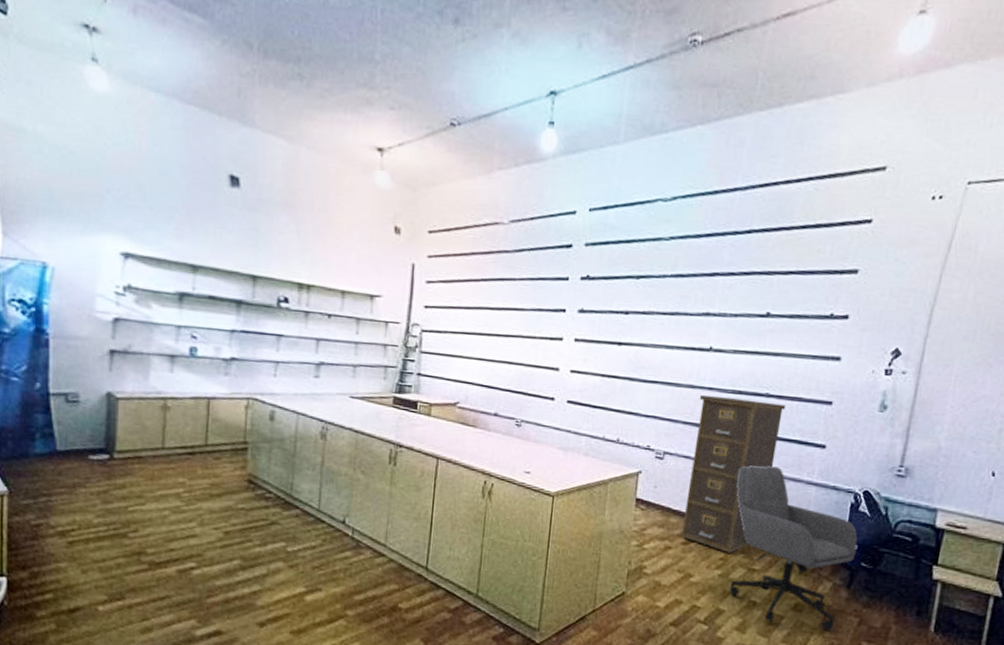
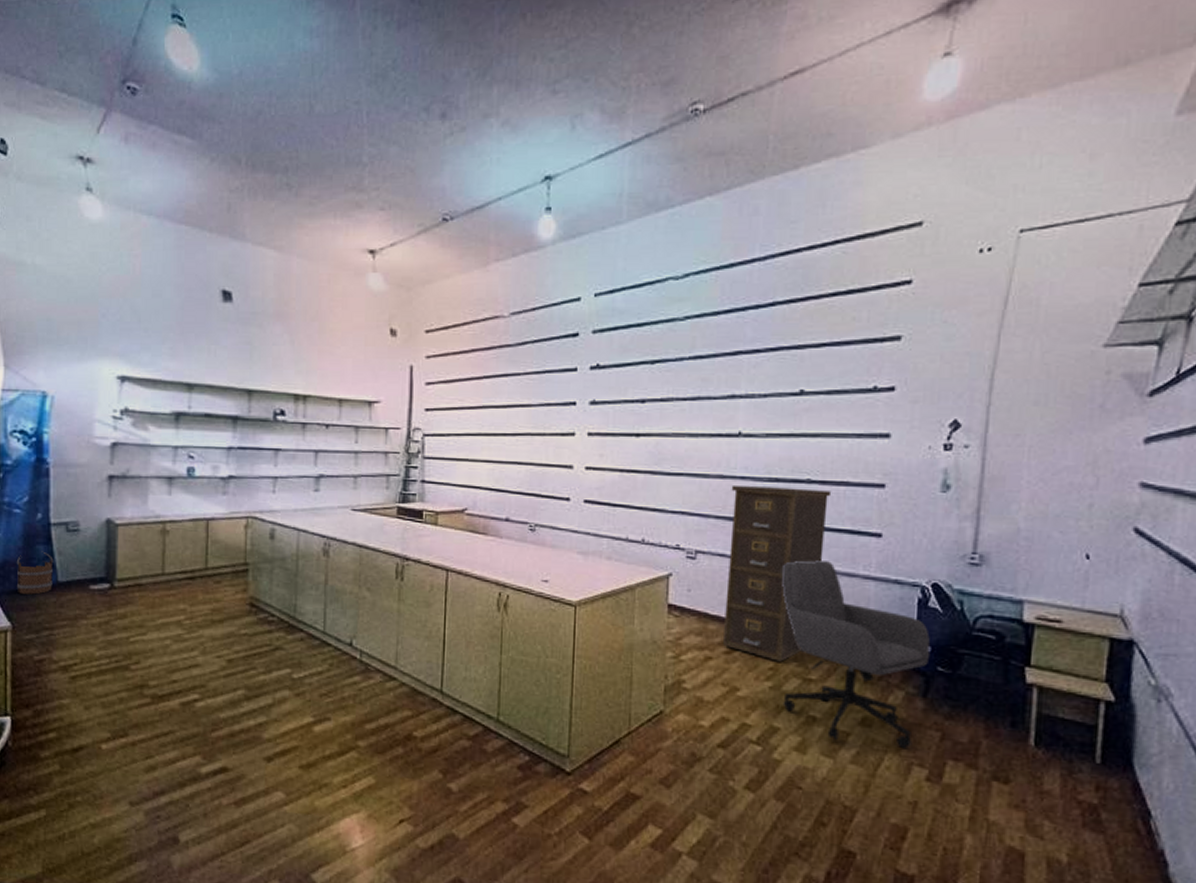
bucket: none [13,419,52,462] -> present [16,551,54,595]

